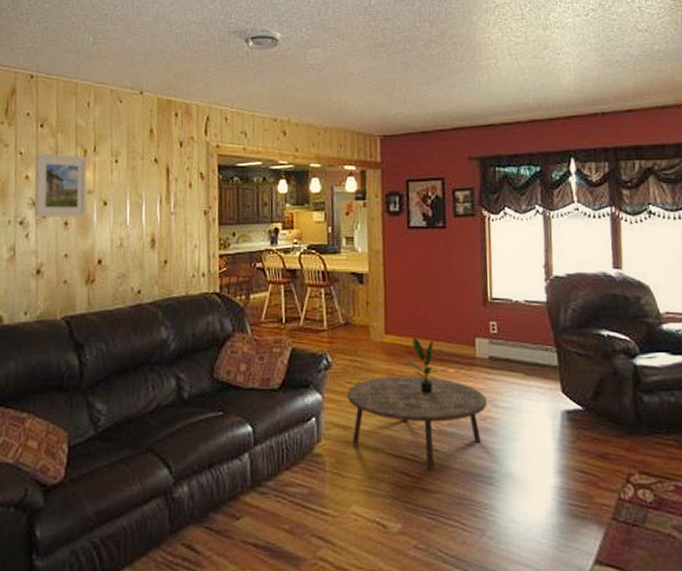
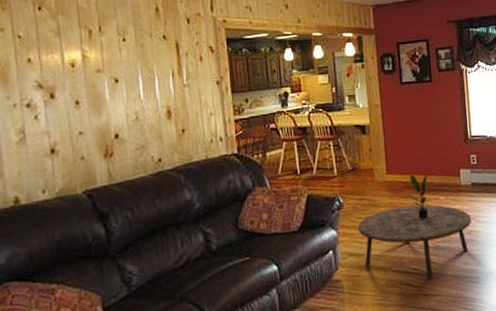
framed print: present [34,153,88,217] -> none [36,35,98,99]

